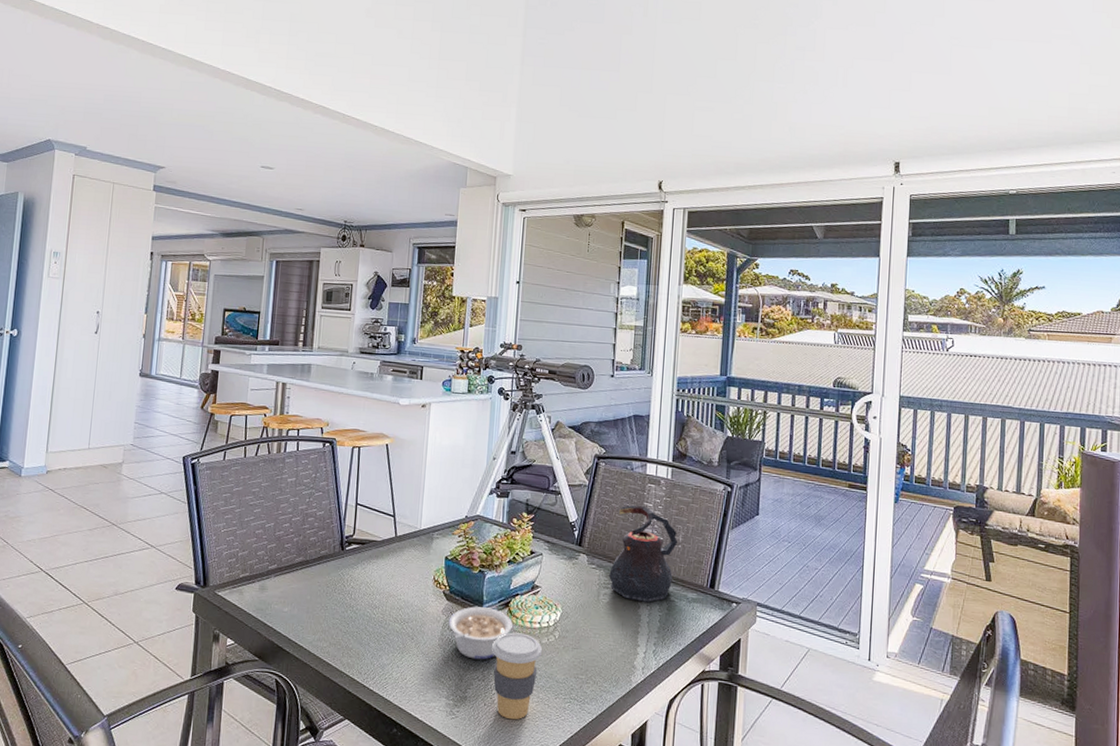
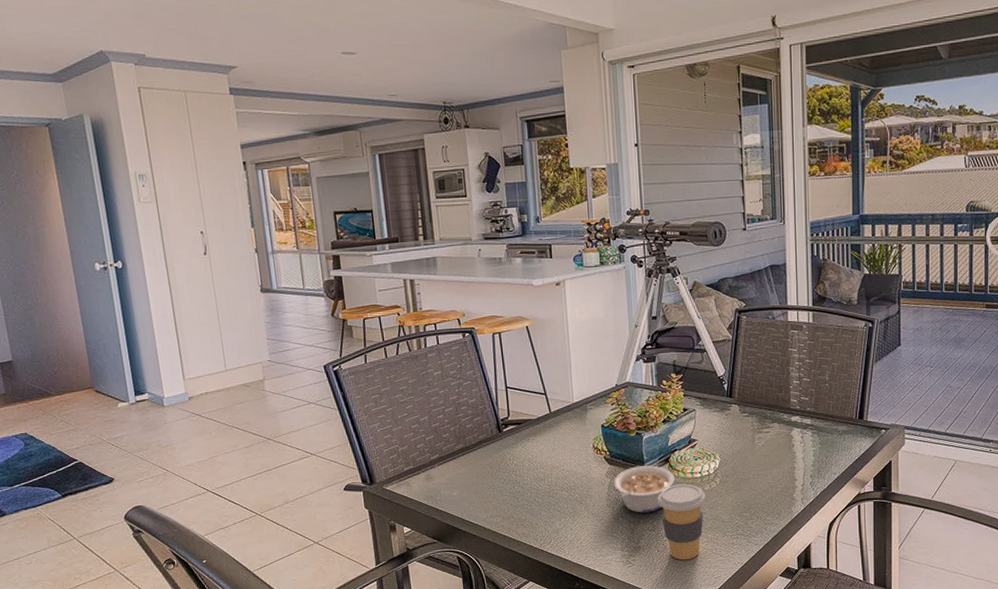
teapot: present [609,505,677,603] -> none [761,352,824,441]

